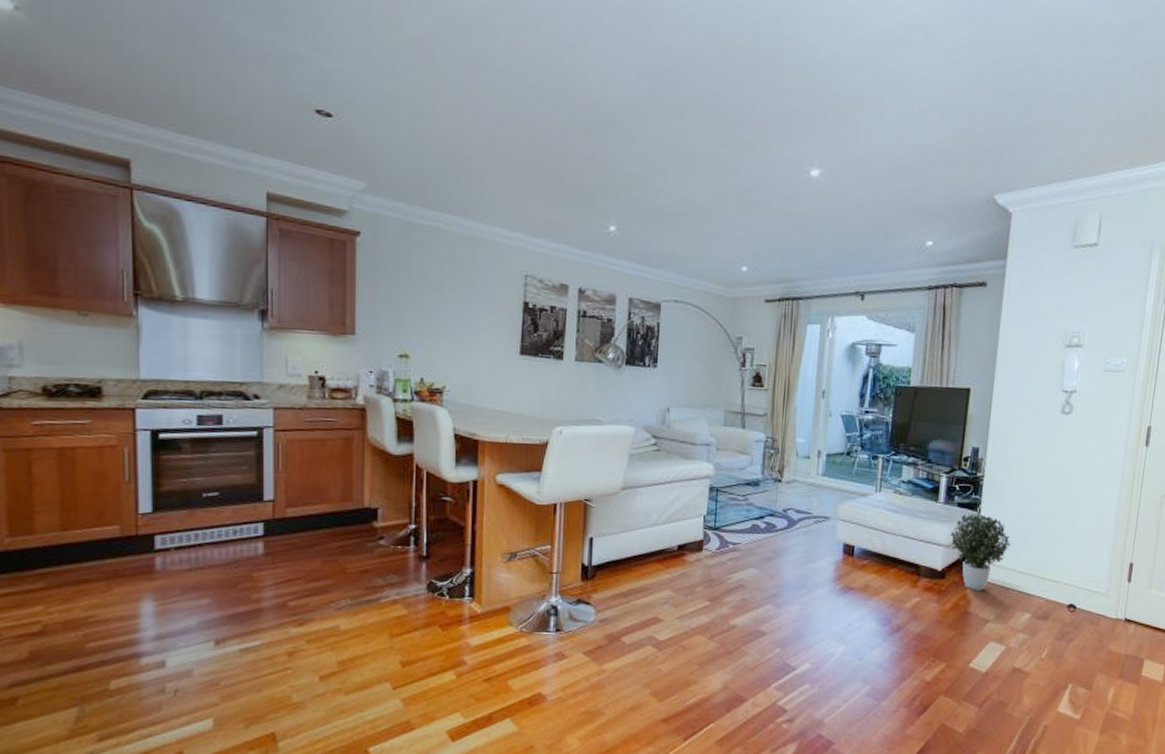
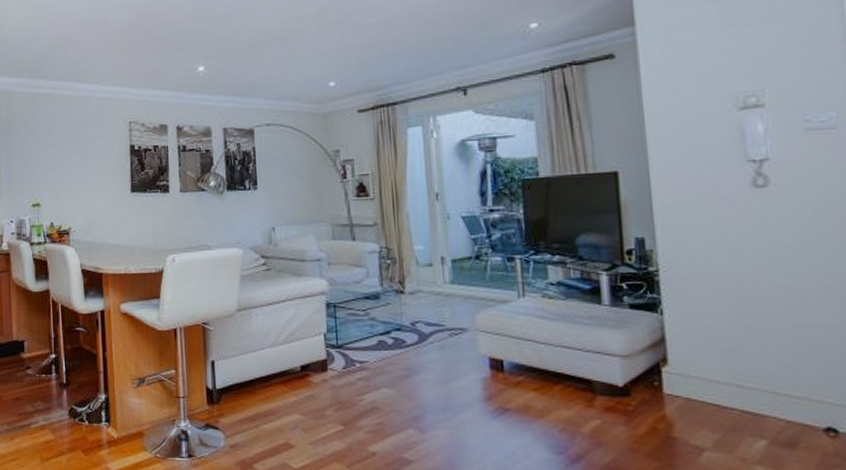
potted plant: present [950,513,1011,591] -> none [626,315,716,411]

